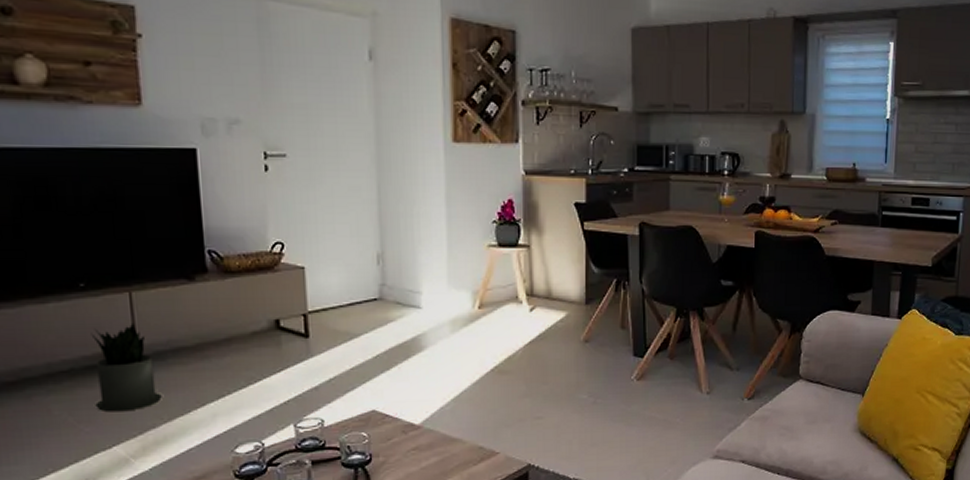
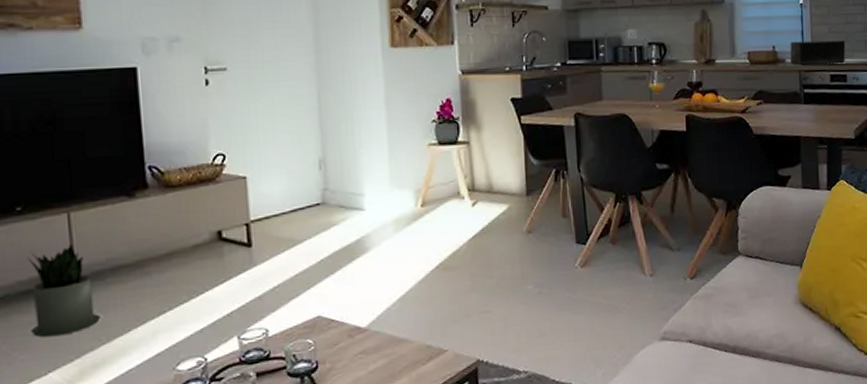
toaster: none [871,160,932,186] -> present [790,40,846,66]

